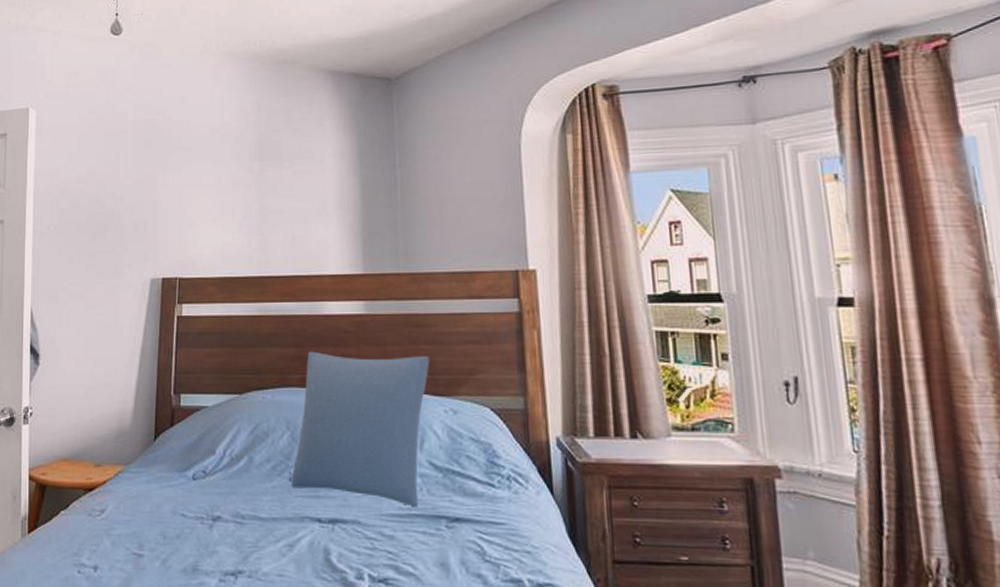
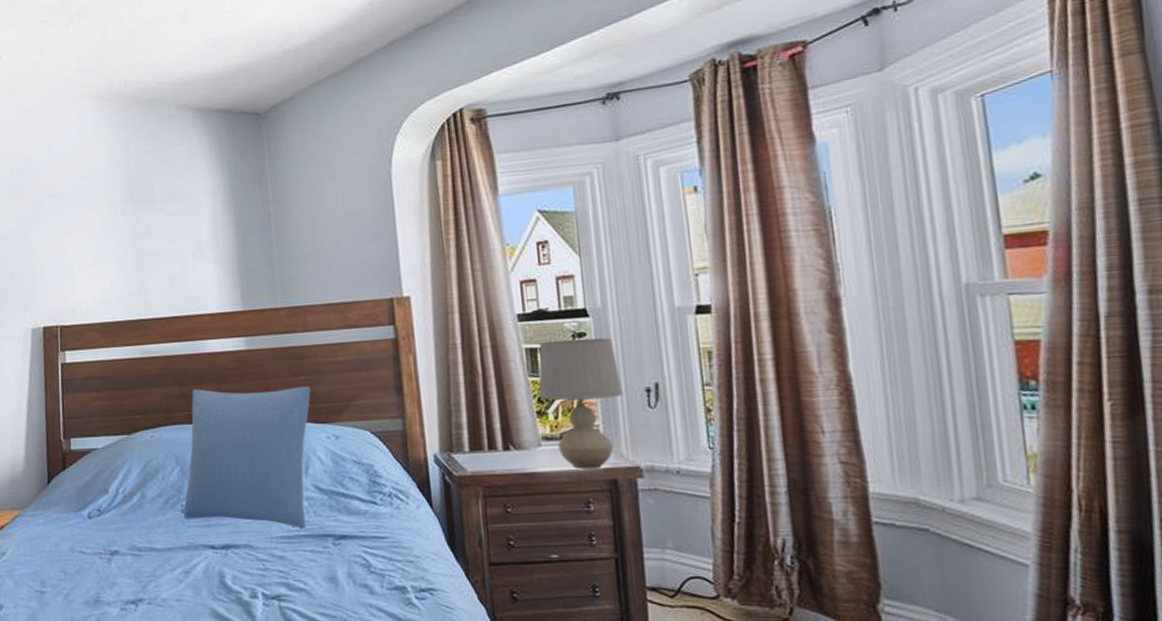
table lamp: none [669,324,759,467] -> present [538,337,623,471]

